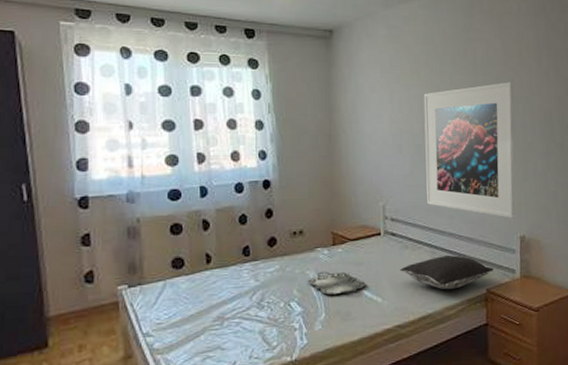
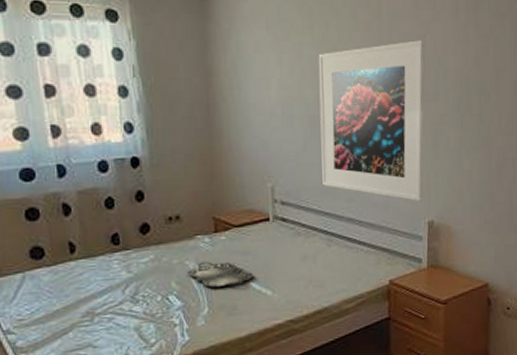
pillow: present [400,254,494,290] -> none [292,242,398,281]

